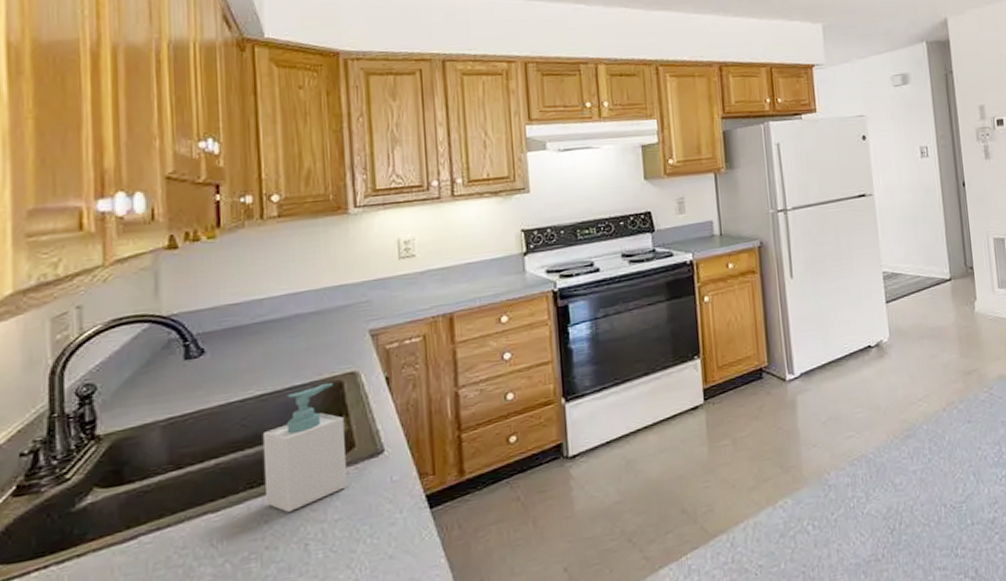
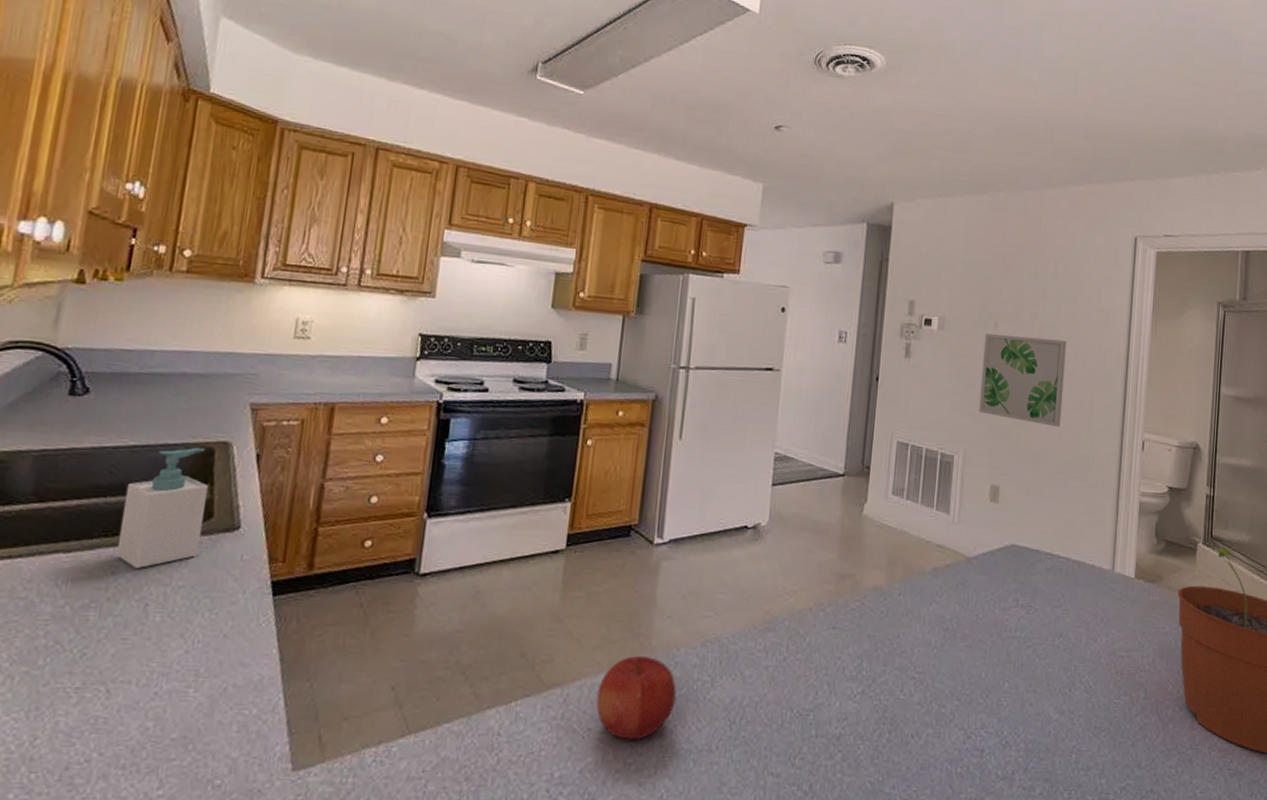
fruit: none [761,486,837,568] -> present [596,656,677,740]

